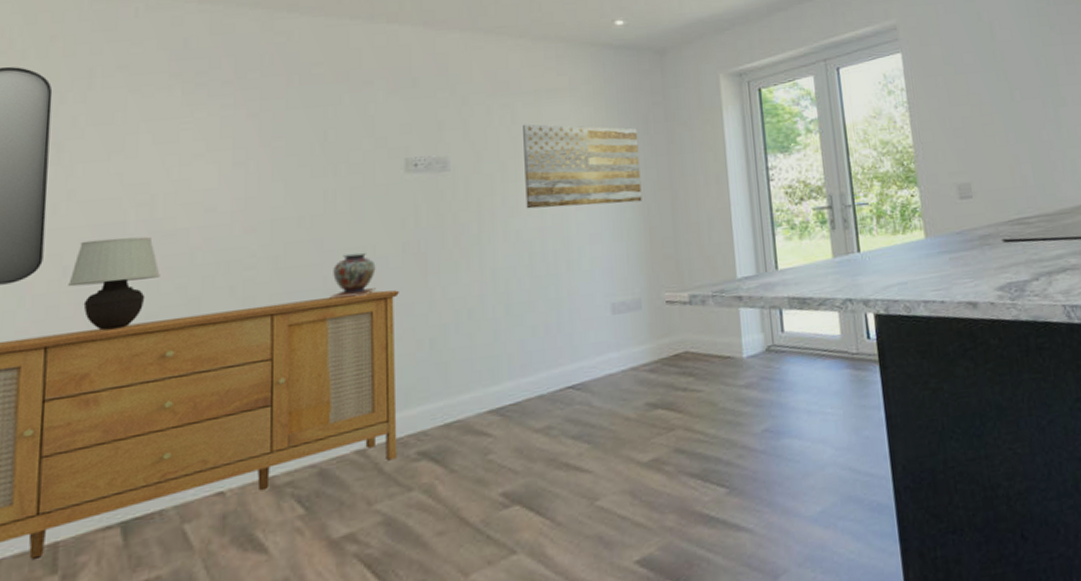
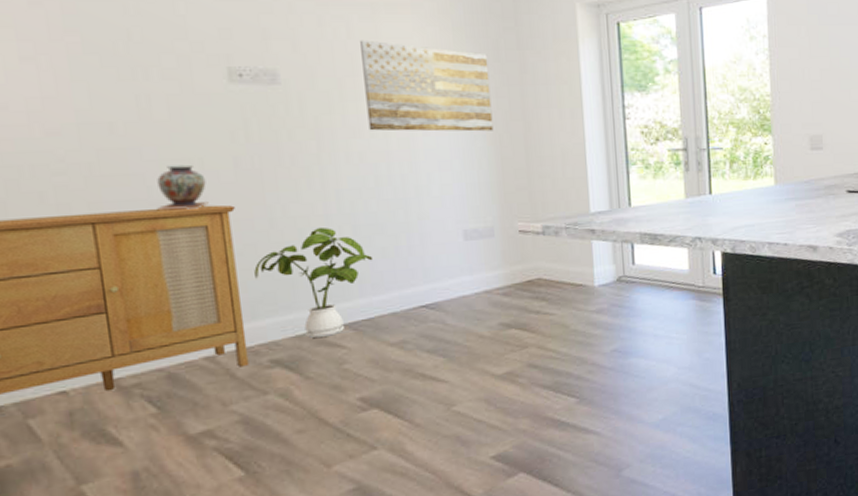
house plant: none [411,307,524,427] -> present [254,227,374,339]

